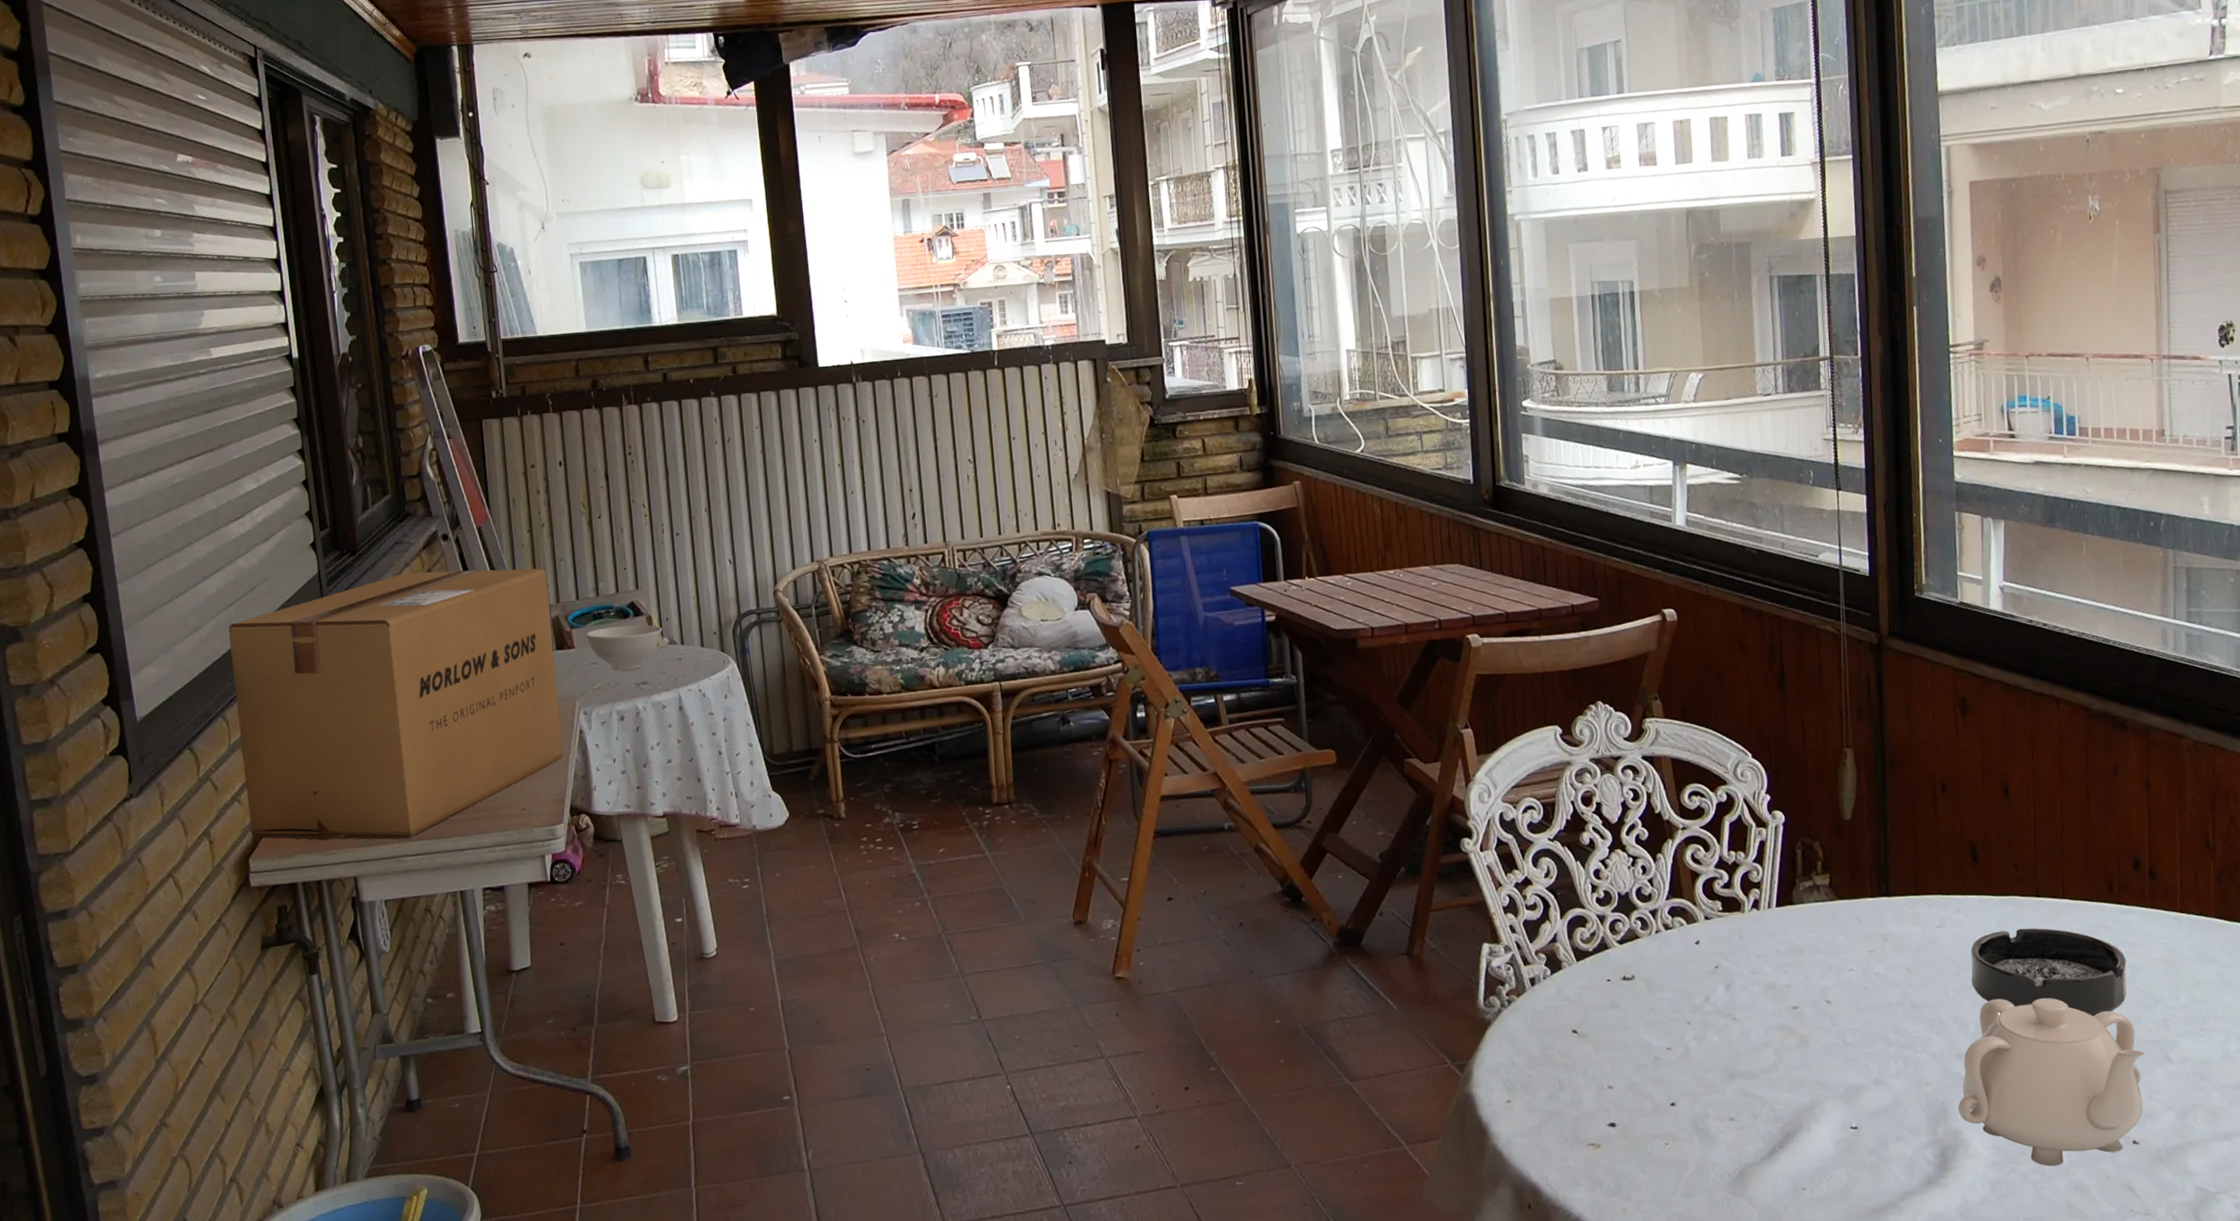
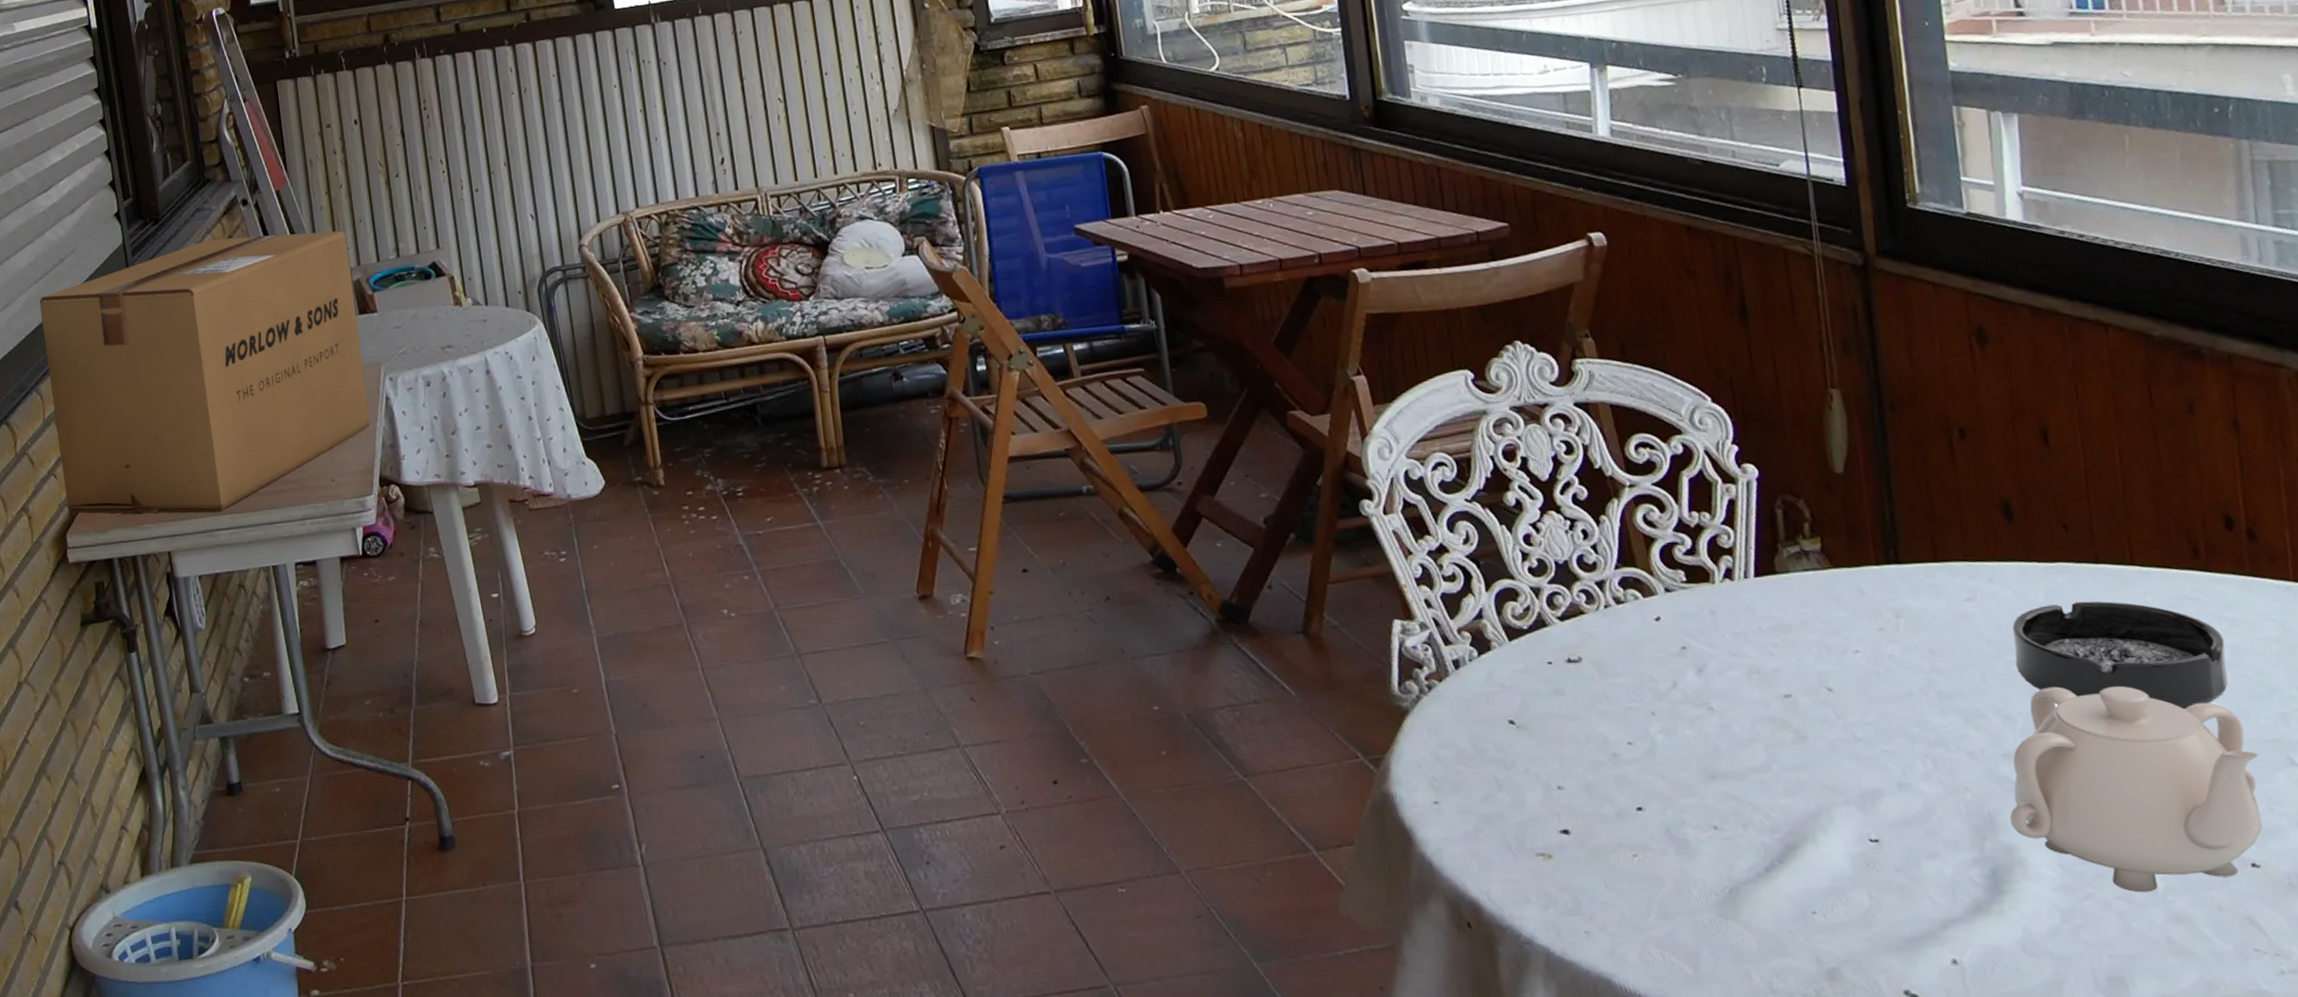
bowl: present [586,625,663,671] -> none [388,285,466,335]

